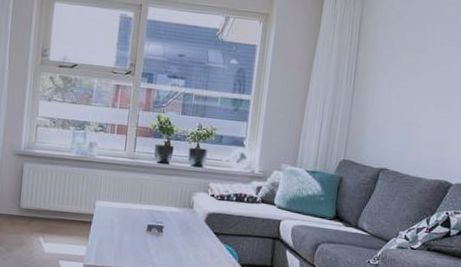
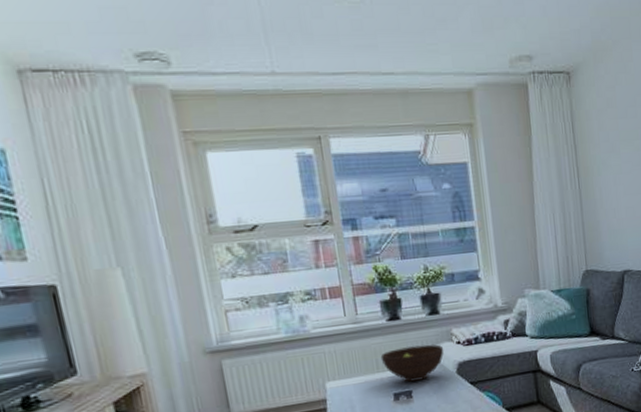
fruit bowl: none [144,187,199,220] -> present [380,344,444,382]

